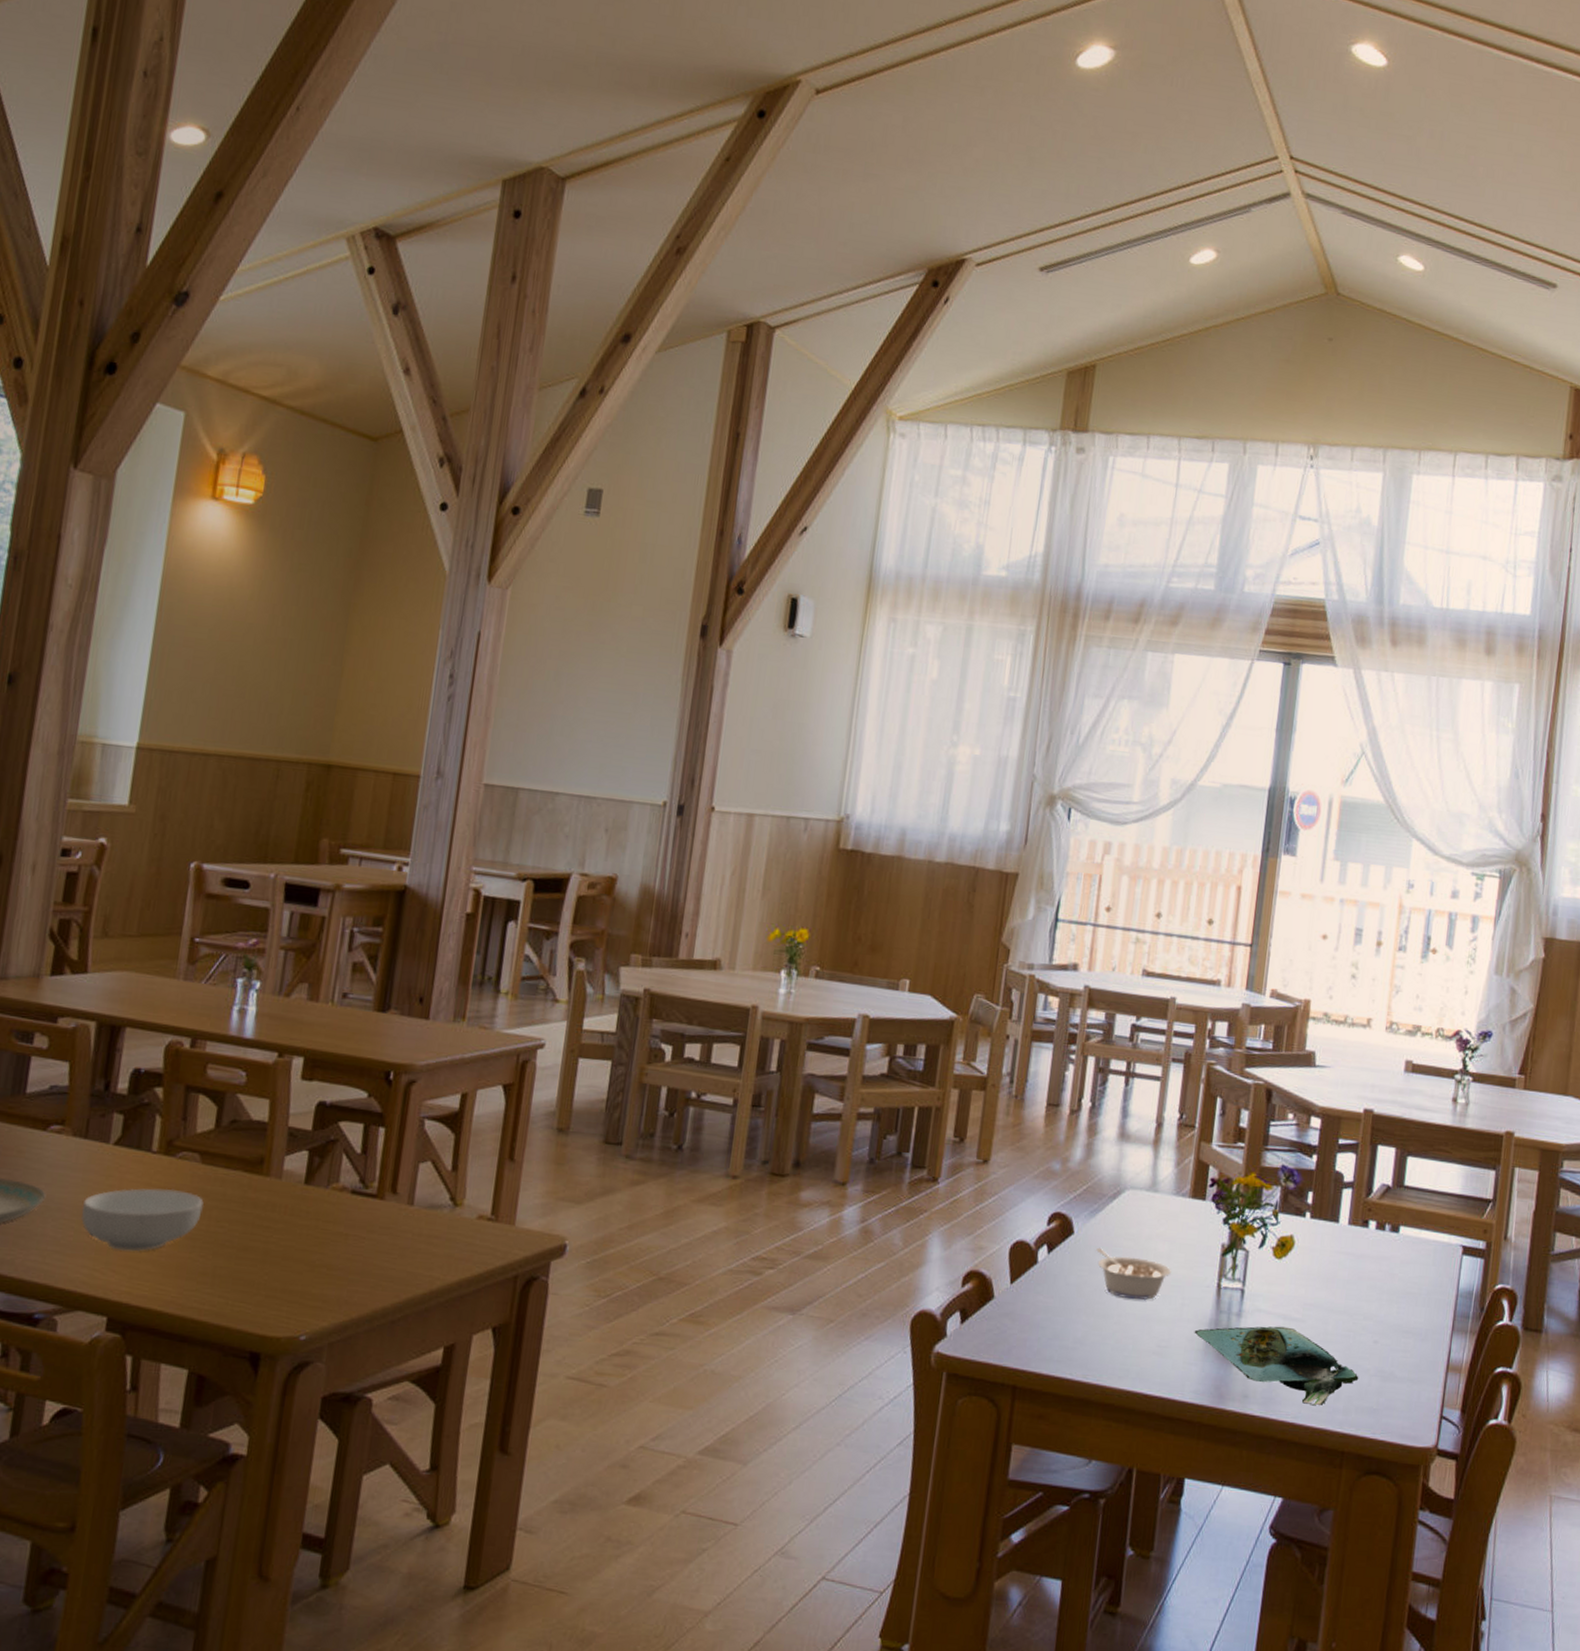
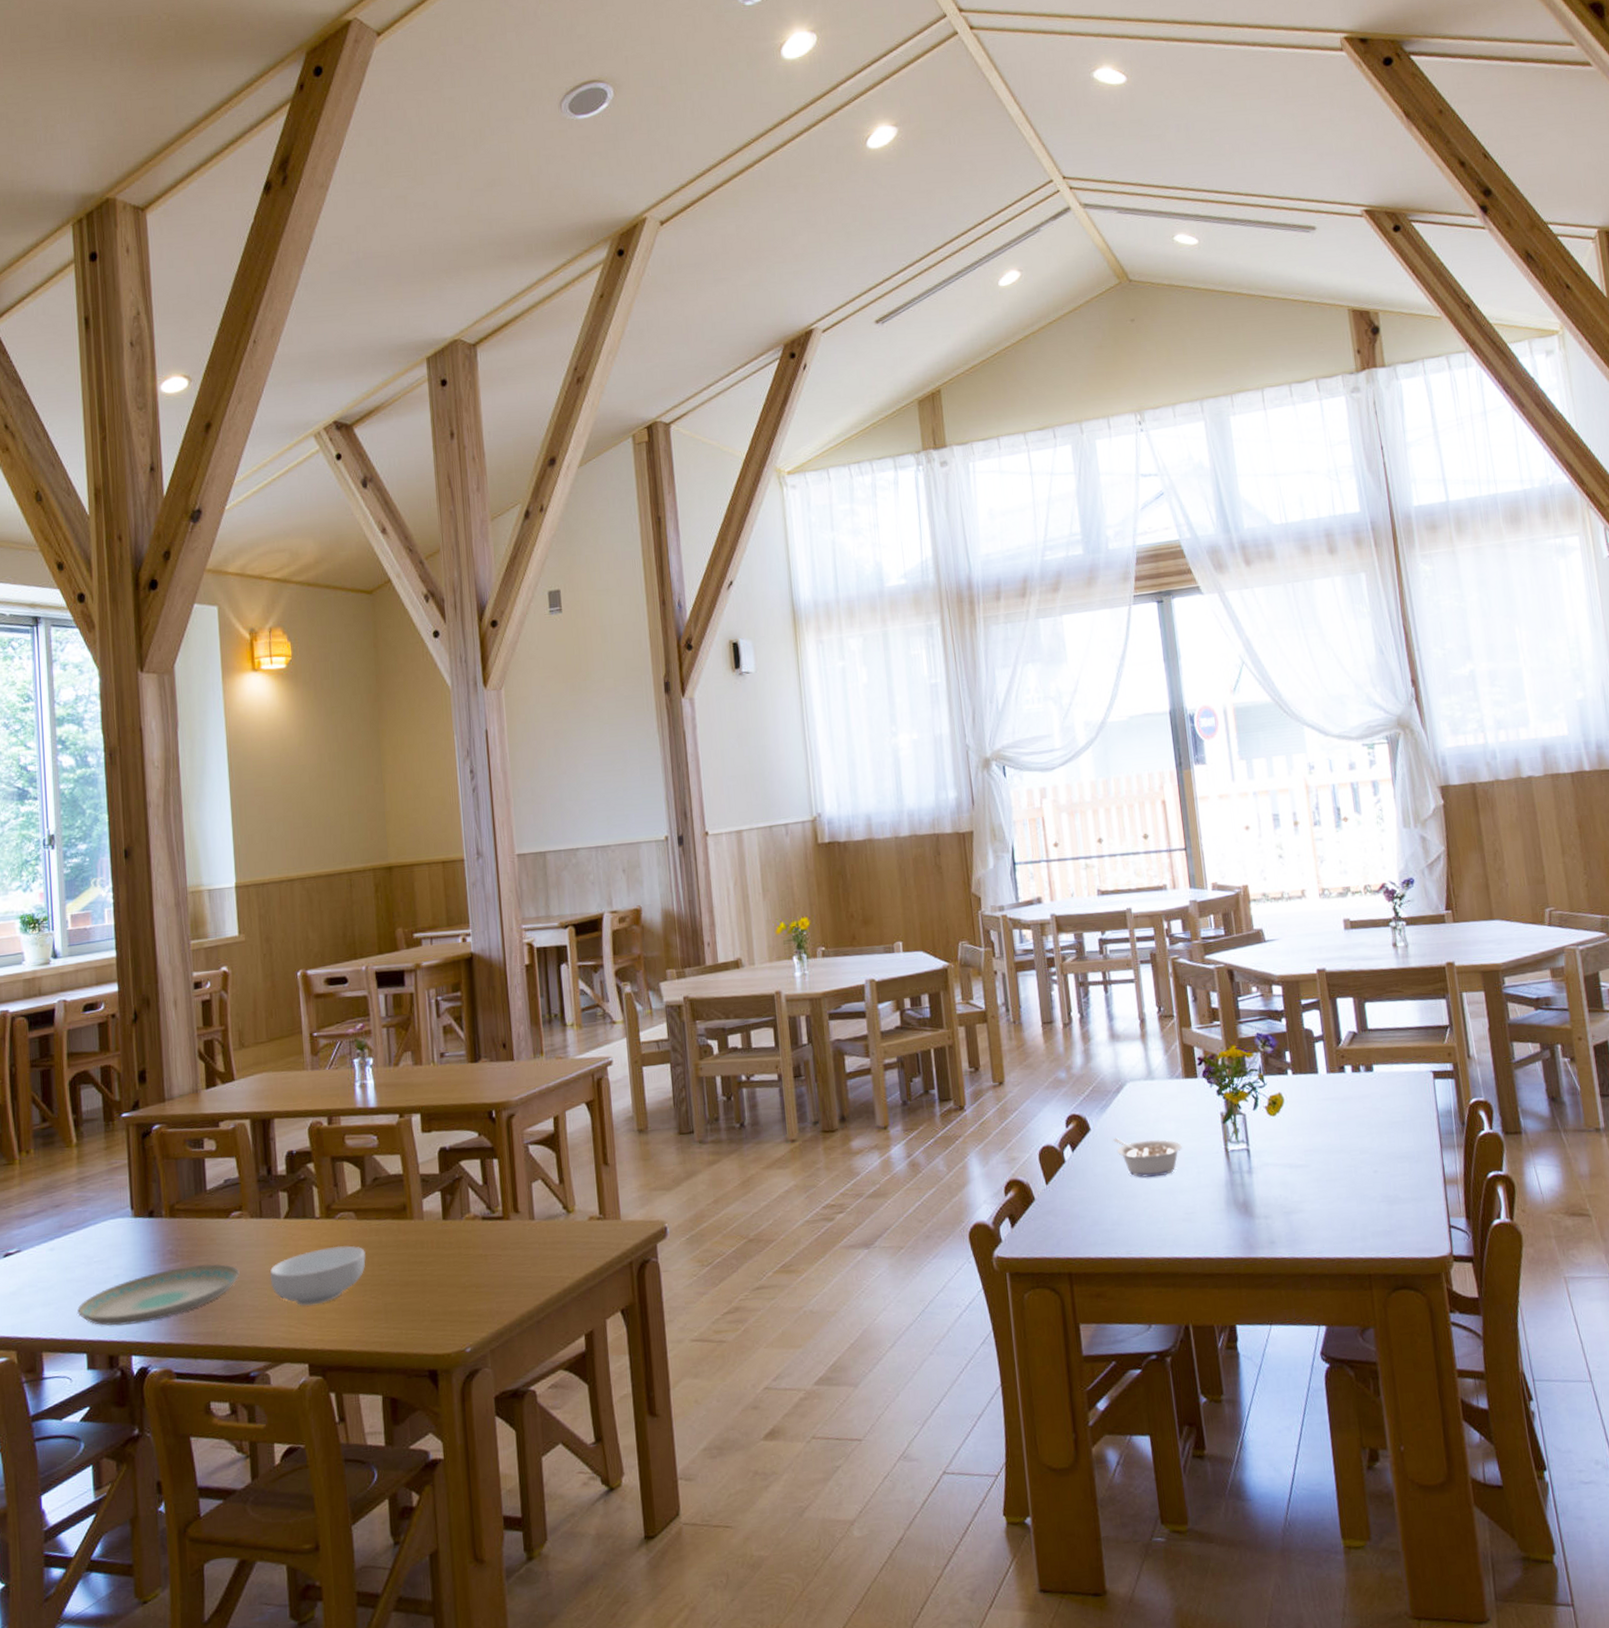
platter: present [1194,1326,1359,1406] -> none [1214,1174,1369,1239]

